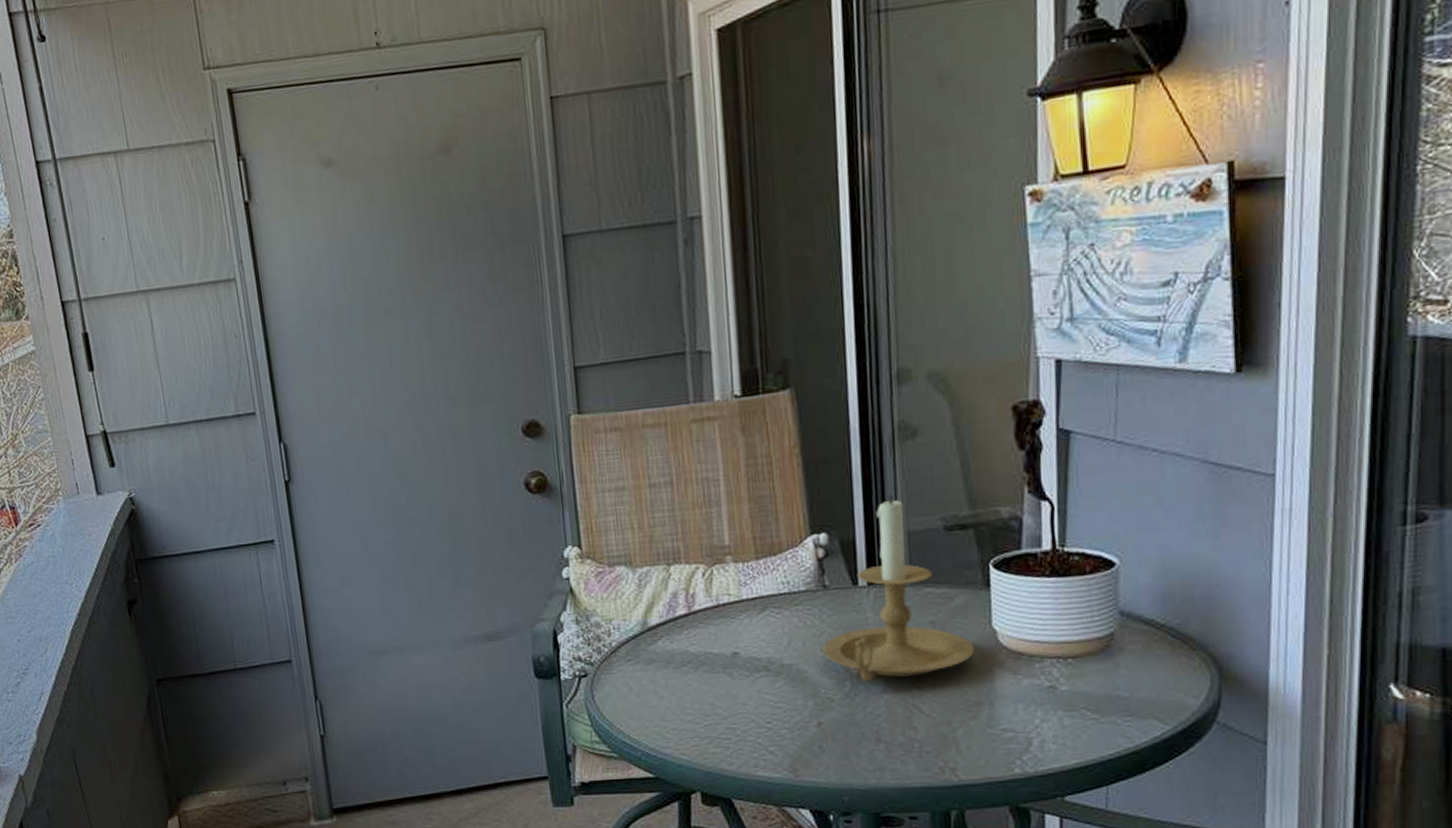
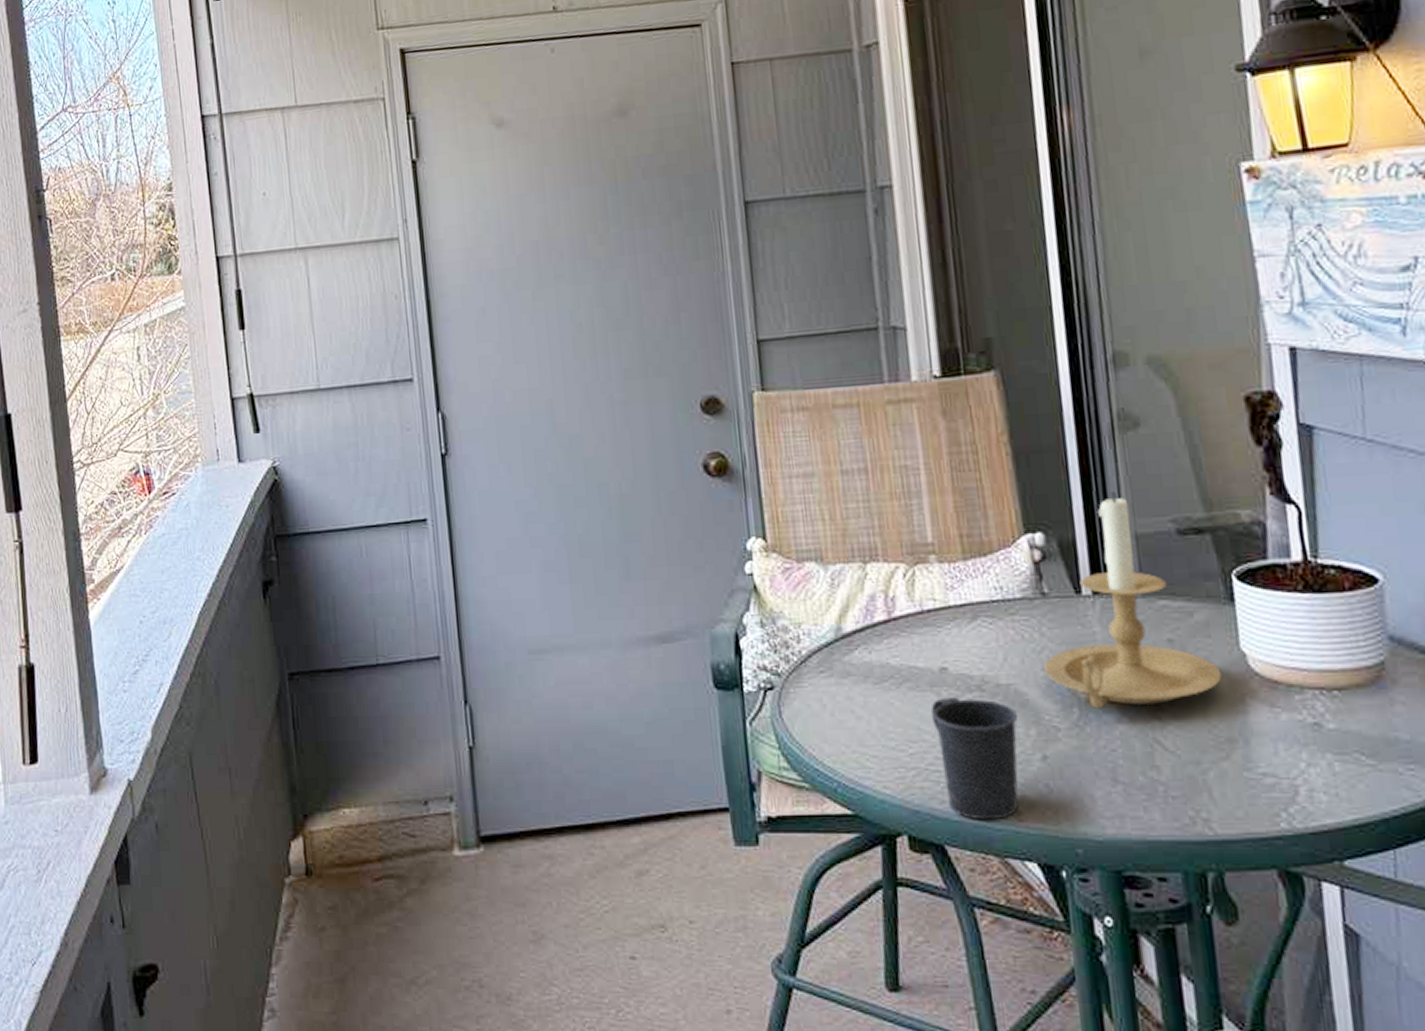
mug: none [723,677,799,778] -> present [930,697,1019,821]

